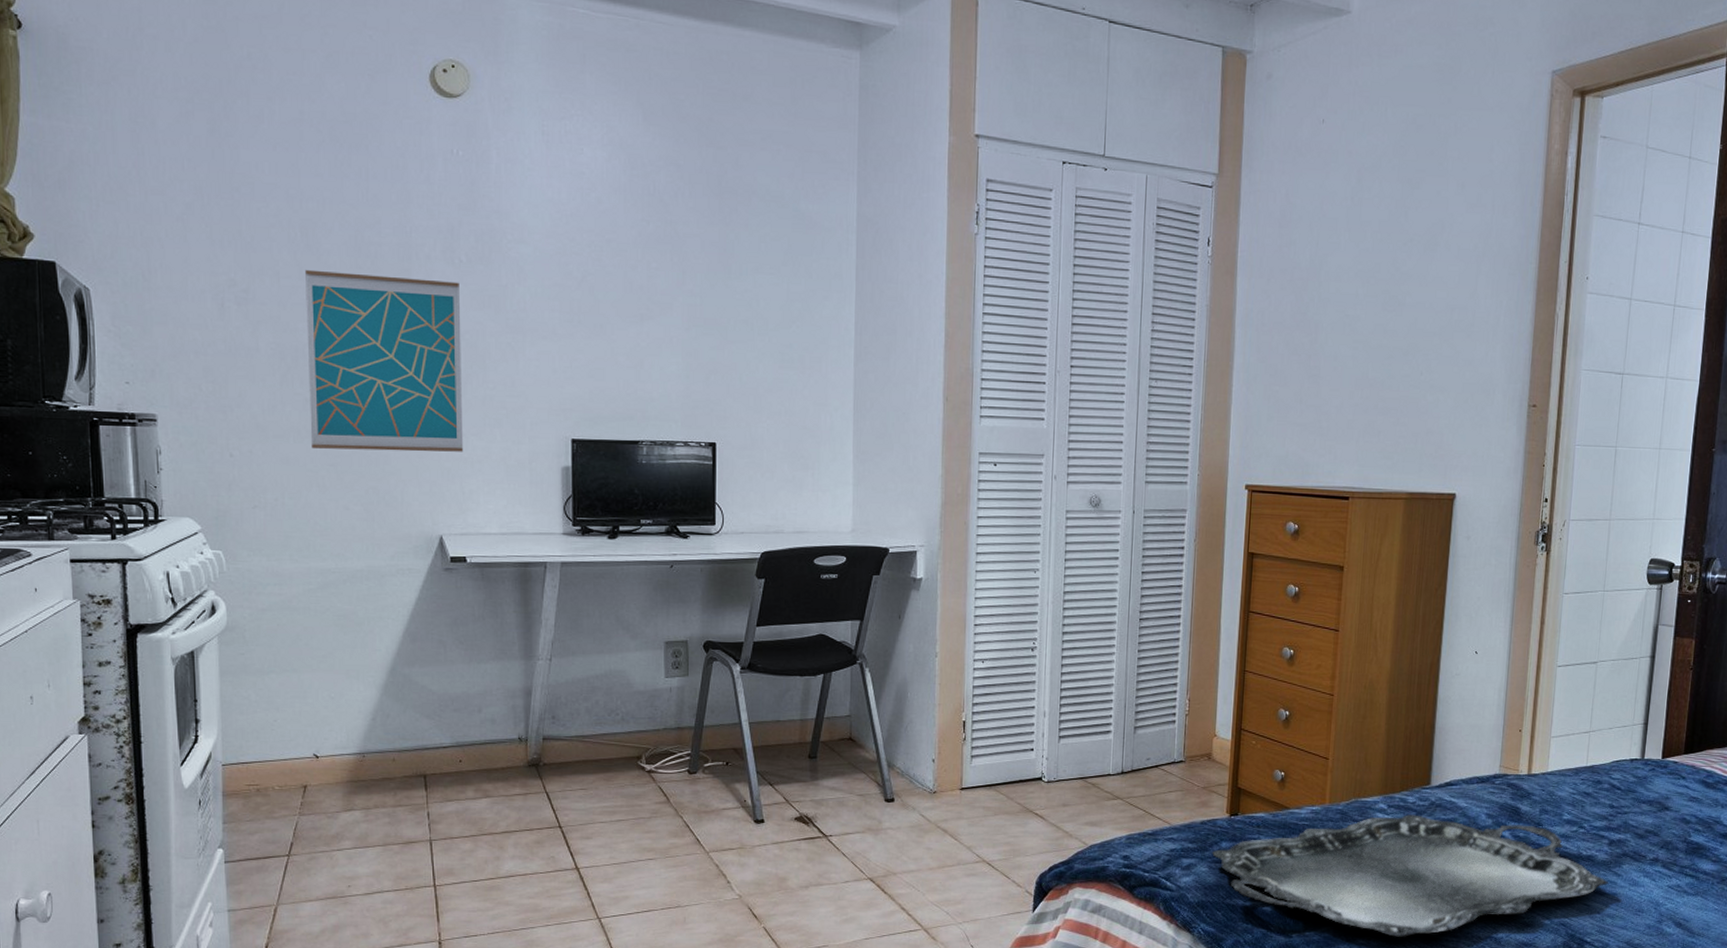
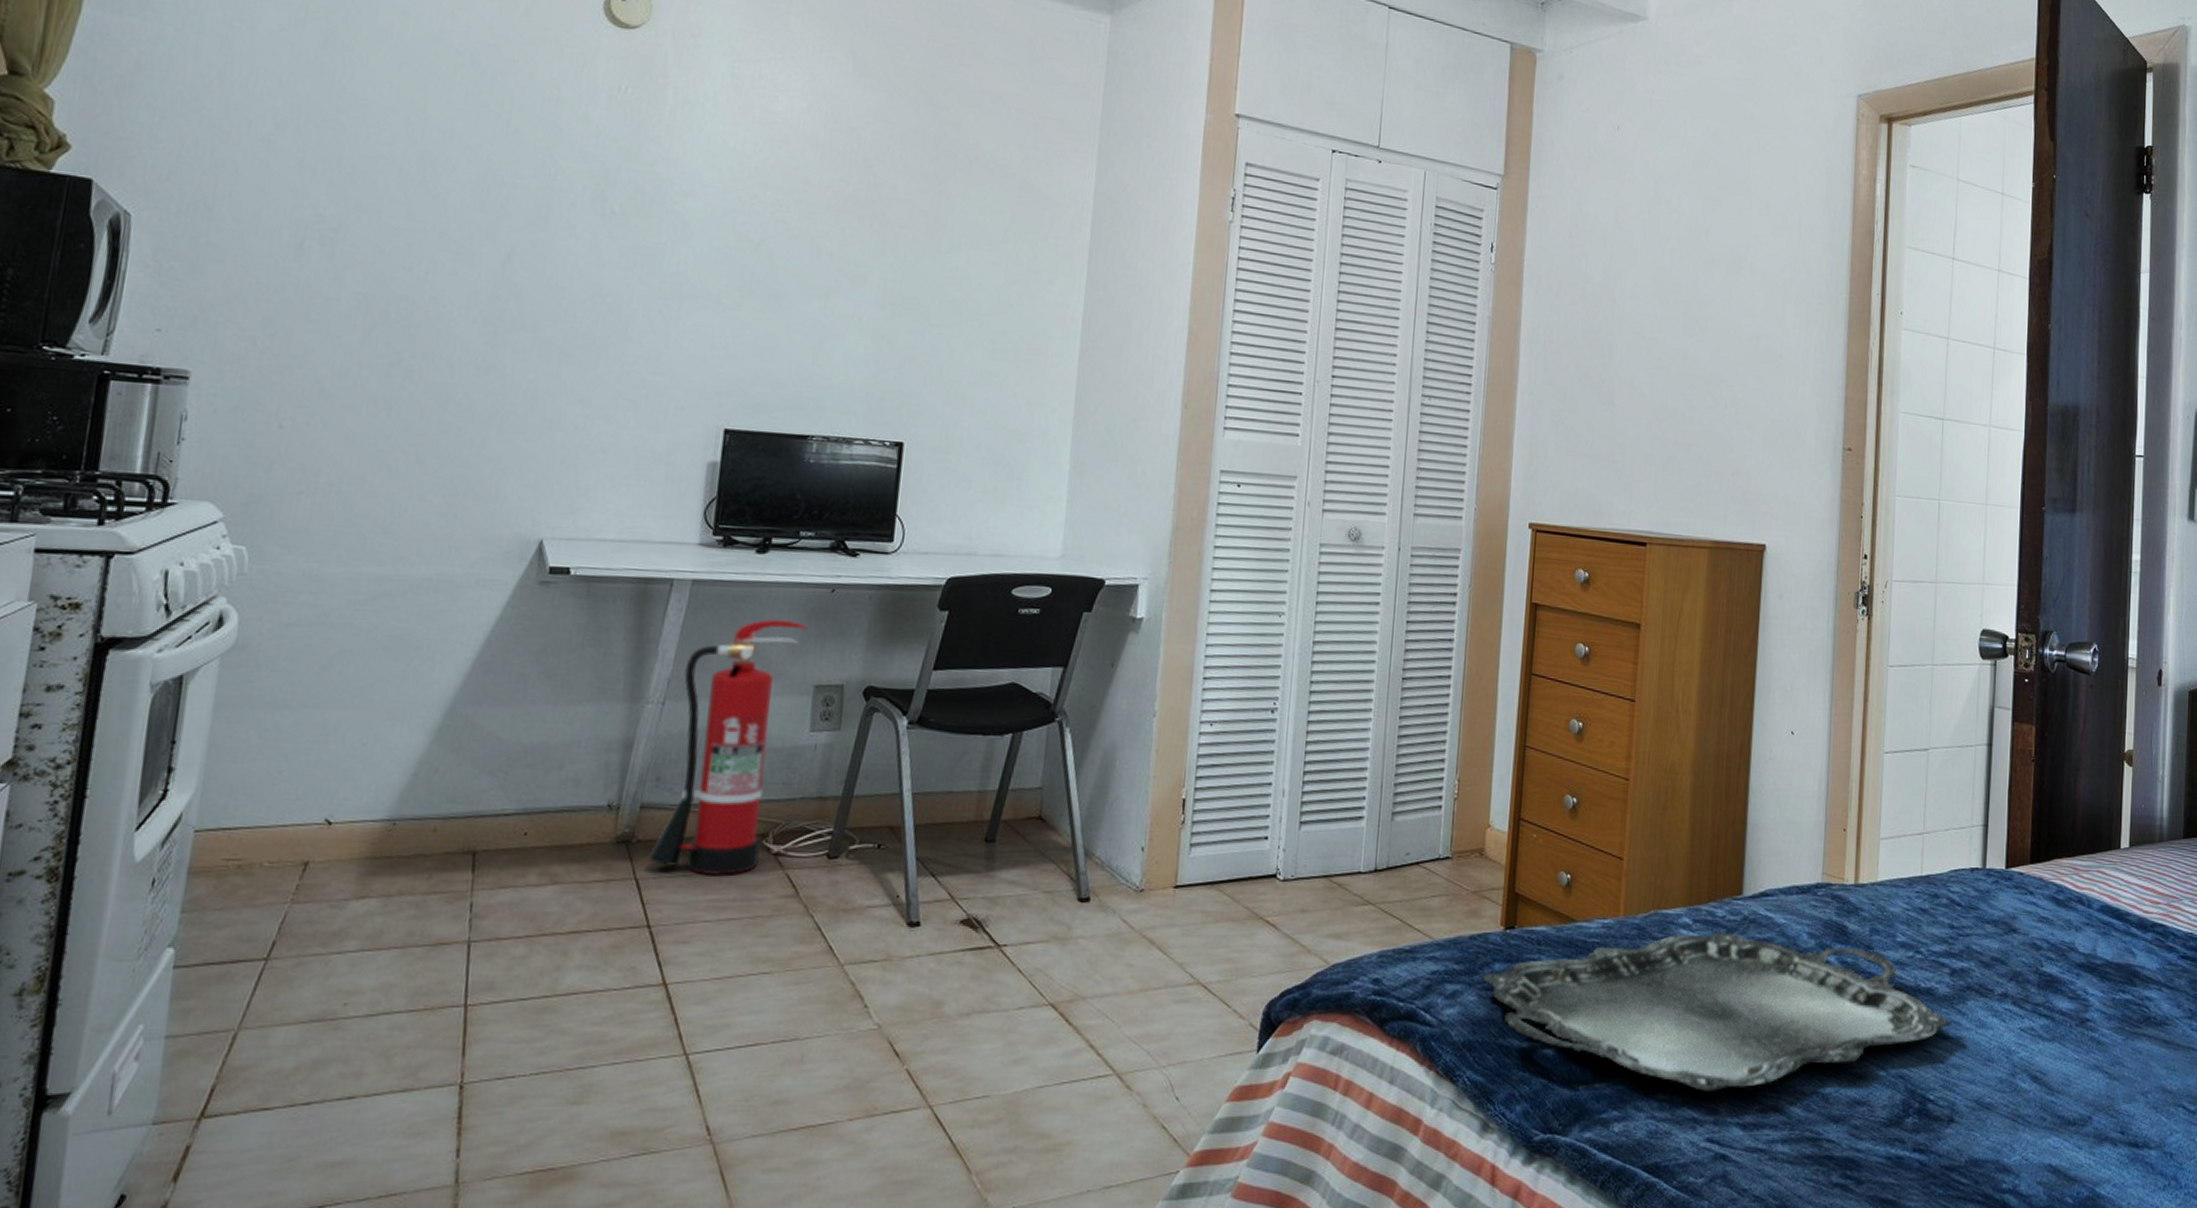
wall art: present [305,269,464,452] -> none [389,209,608,438]
fire extinguisher: none [553,590,655,789] -> present [647,618,808,877]

